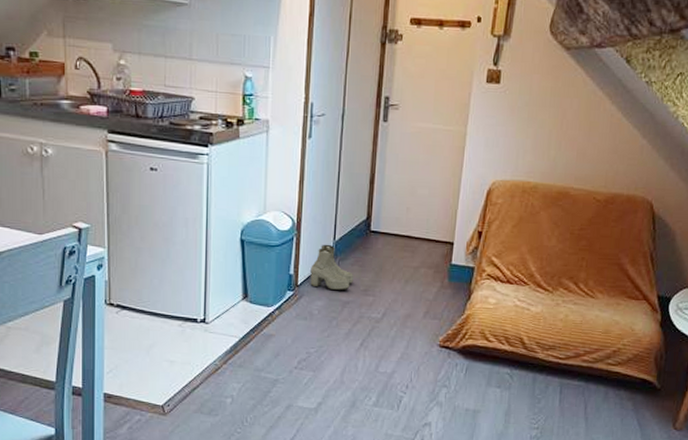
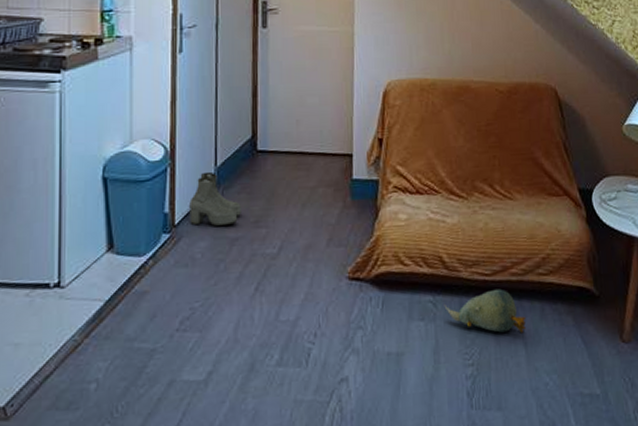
plush toy: none [519,371,591,410] -> present [444,288,526,333]

